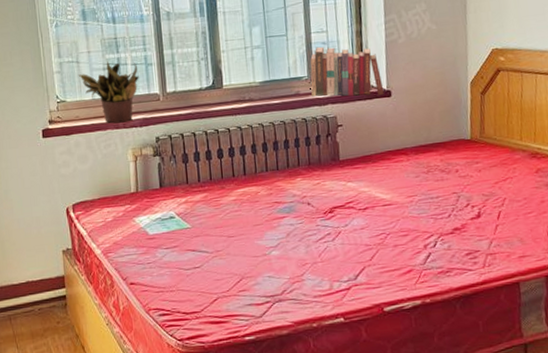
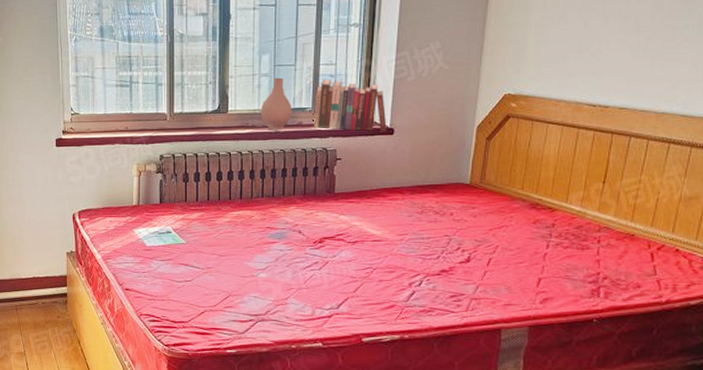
potted plant: present [79,61,139,124] -> none [93,78,149,139]
vase: none [255,48,289,103] -> present [260,77,292,131]

